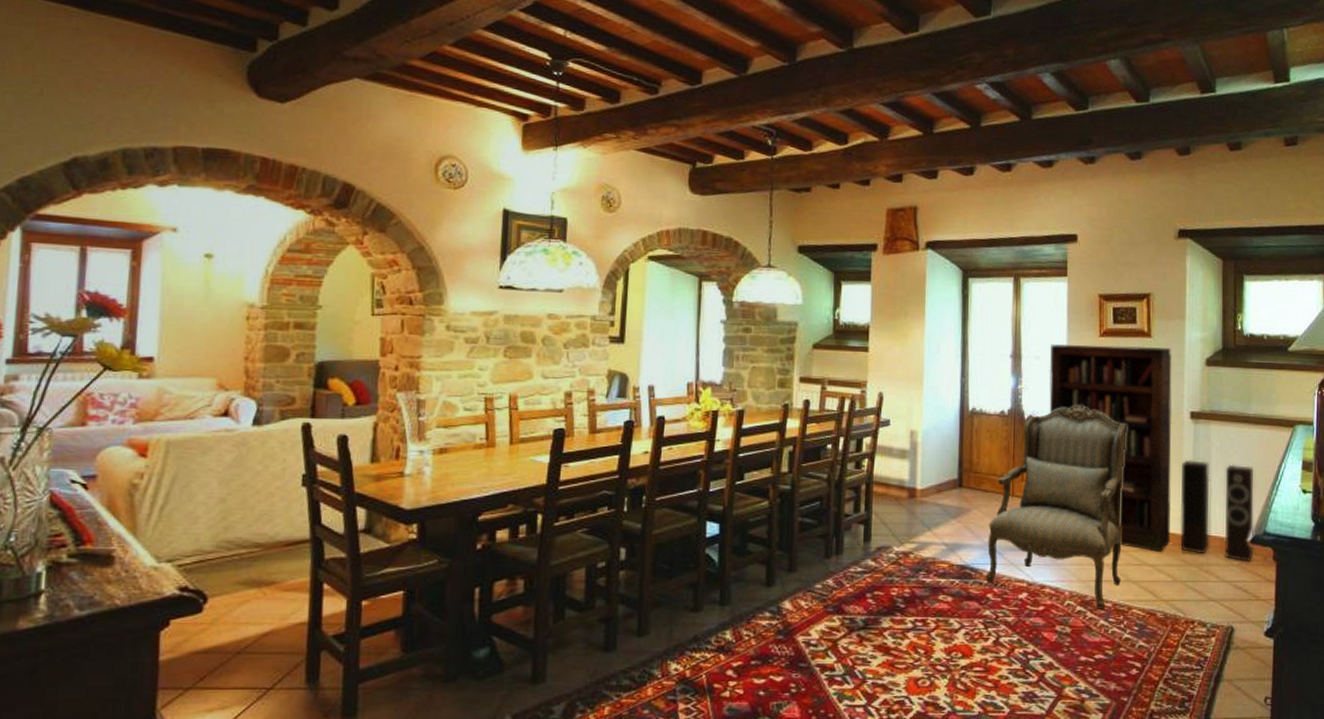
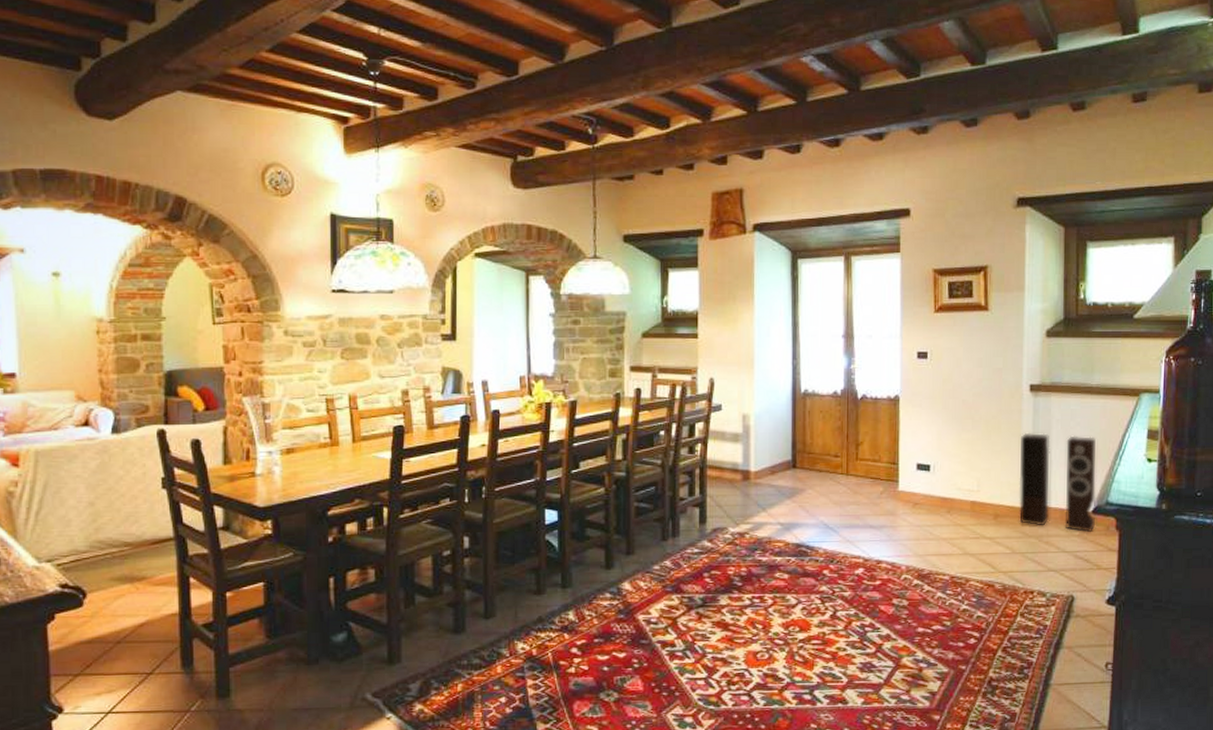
armchair: present [985,405,1127,609] -> none [821,383,963,582]
bookcase: present [1049,344,1172,552] -> none [882,320,1011,525]

